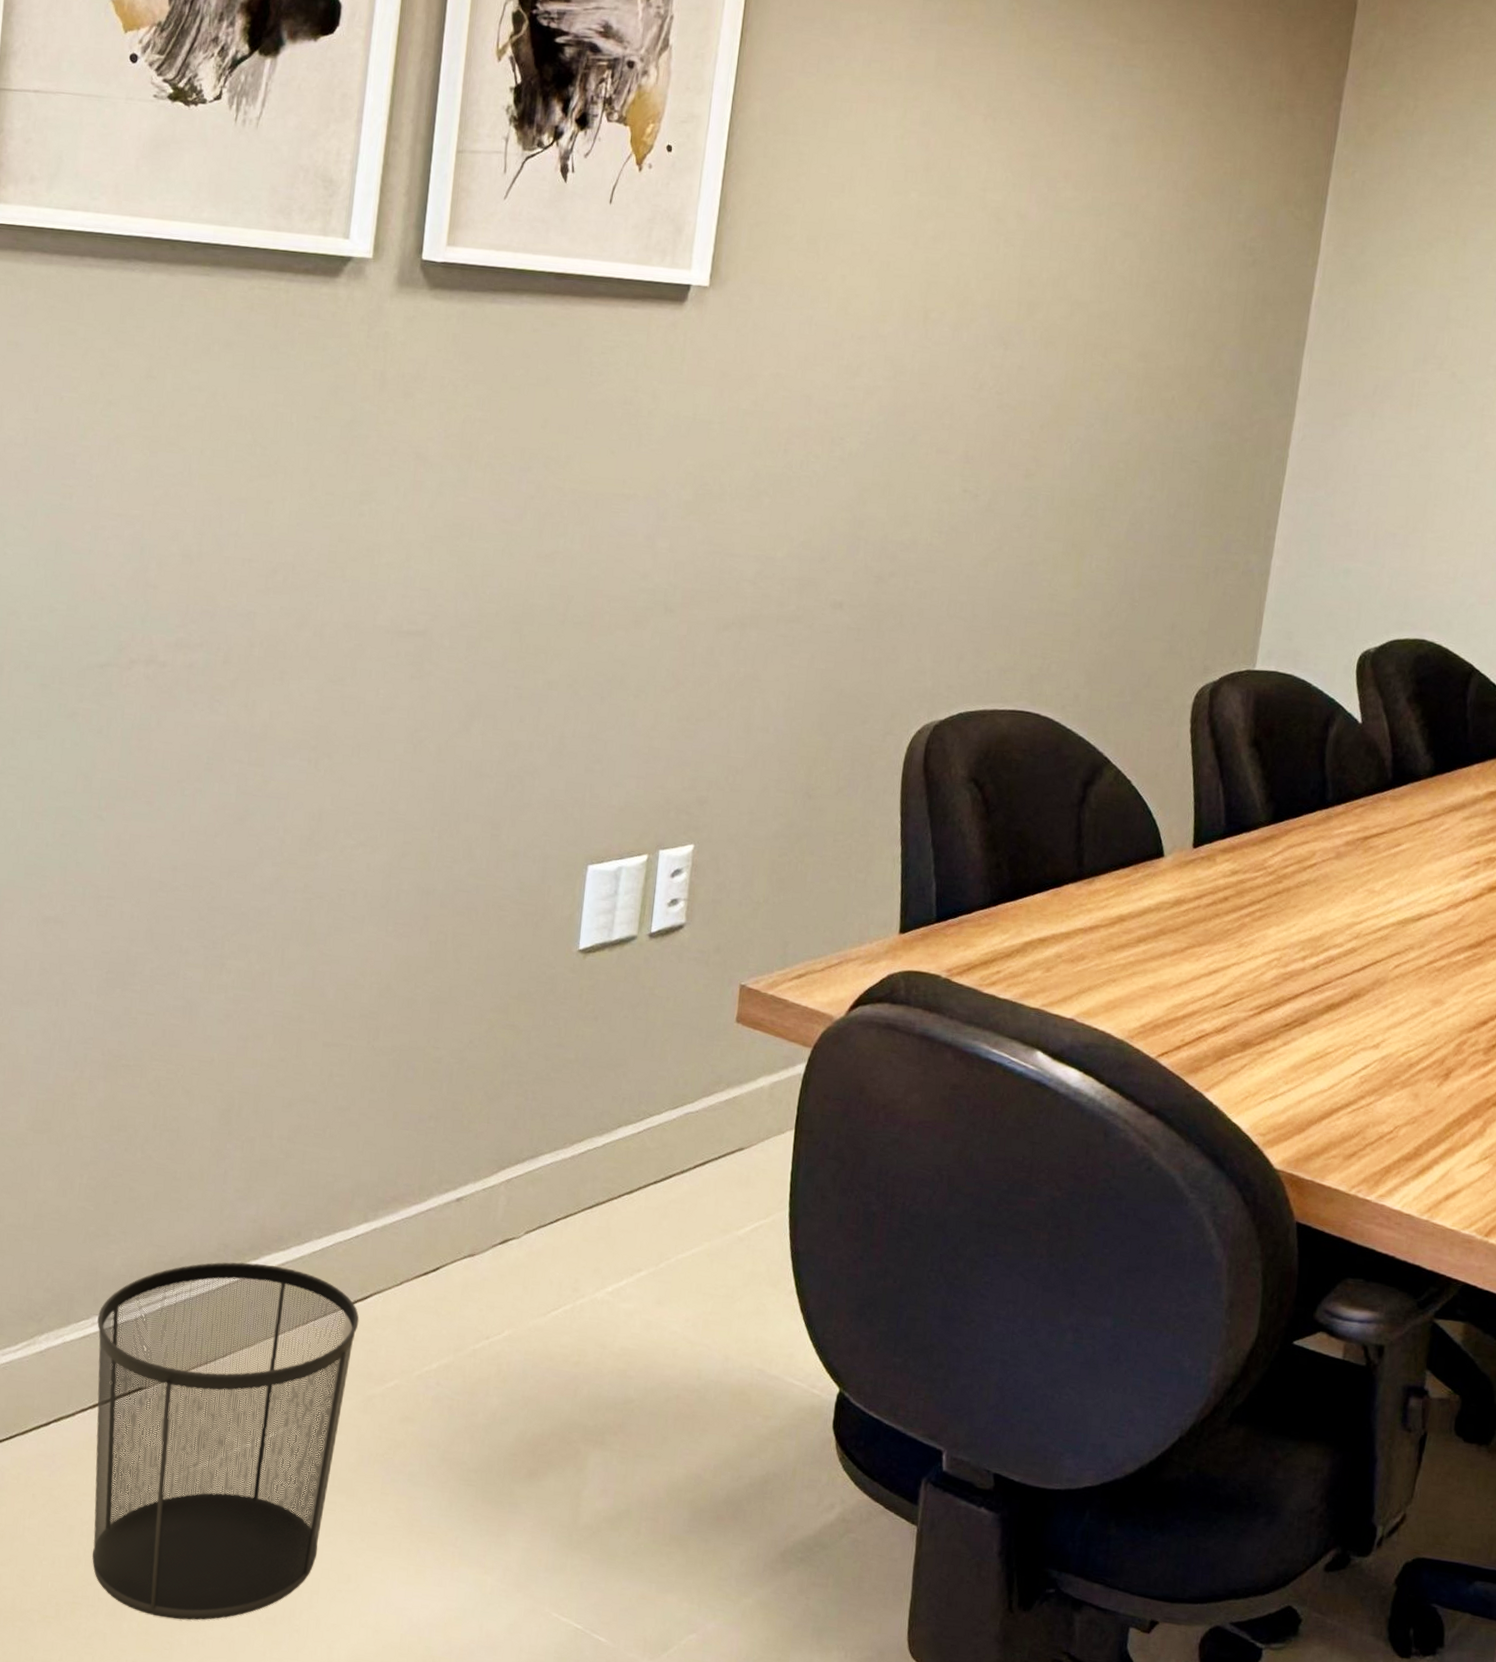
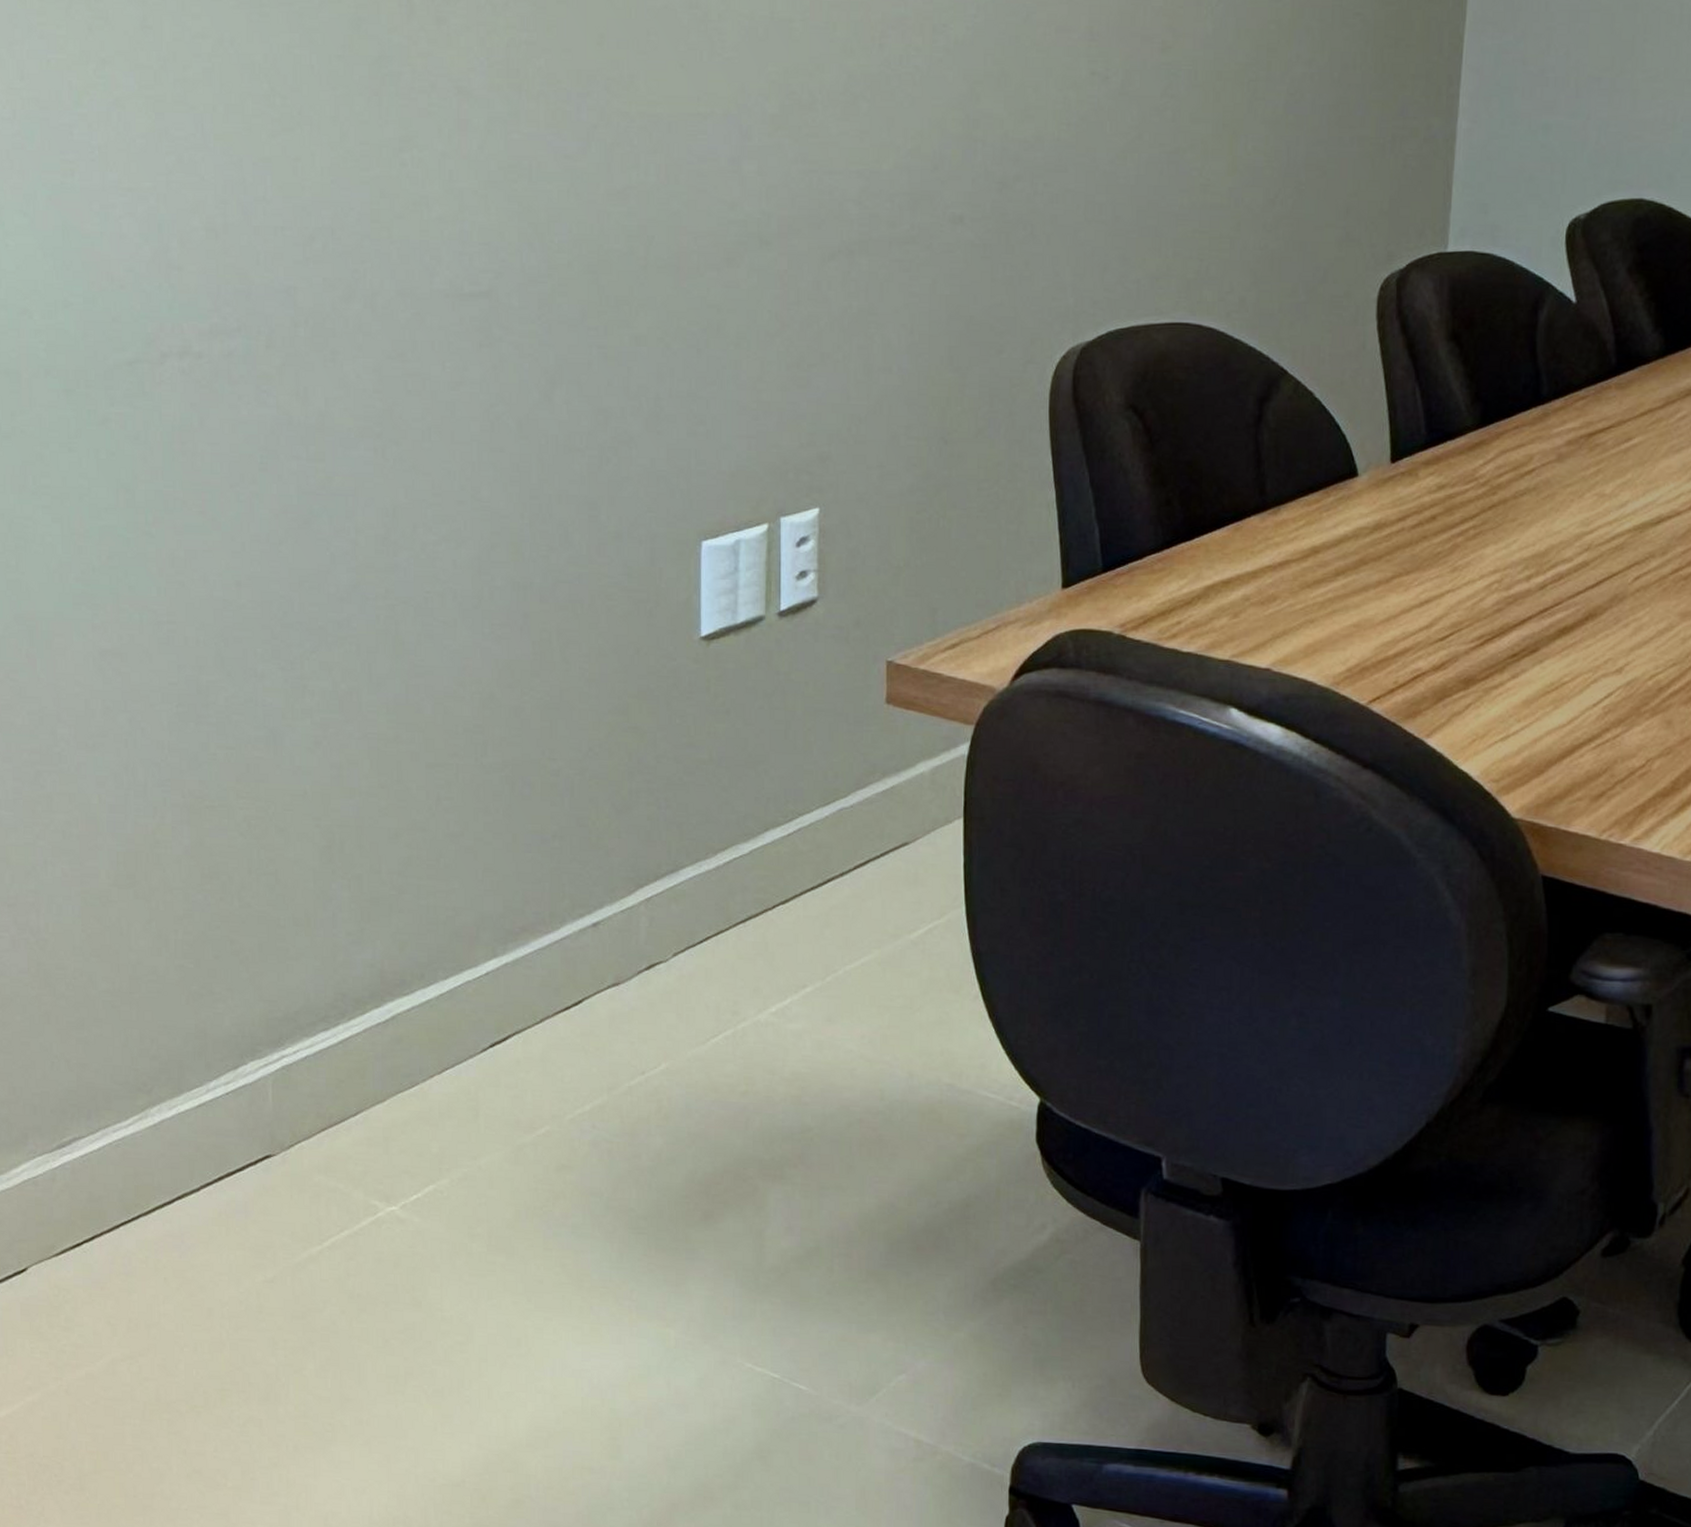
waste bin: present [92,1262,359,1620] -> none [212,1011,499,1399]

